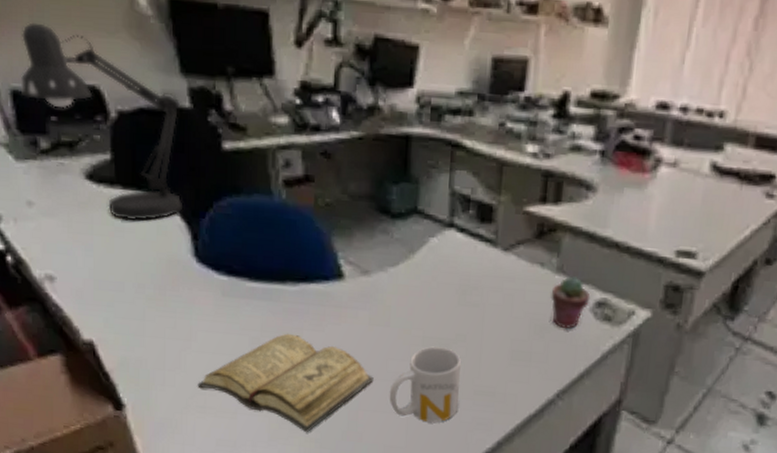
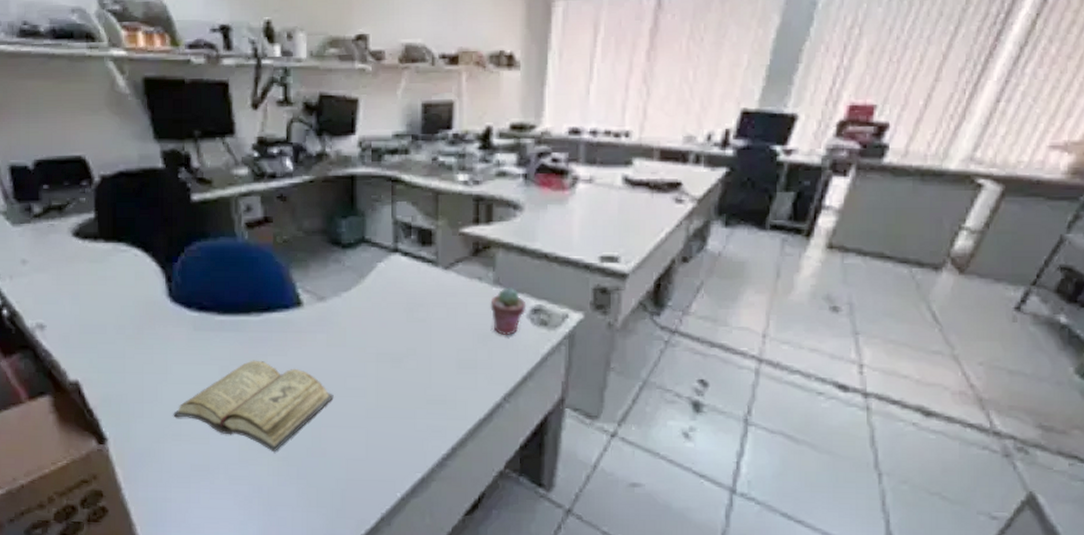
desk lamp: present [20,22,182,221] -> none [17,108,157,270]
mug: present [389,346,461,423] -> none [349,362,414,433]

